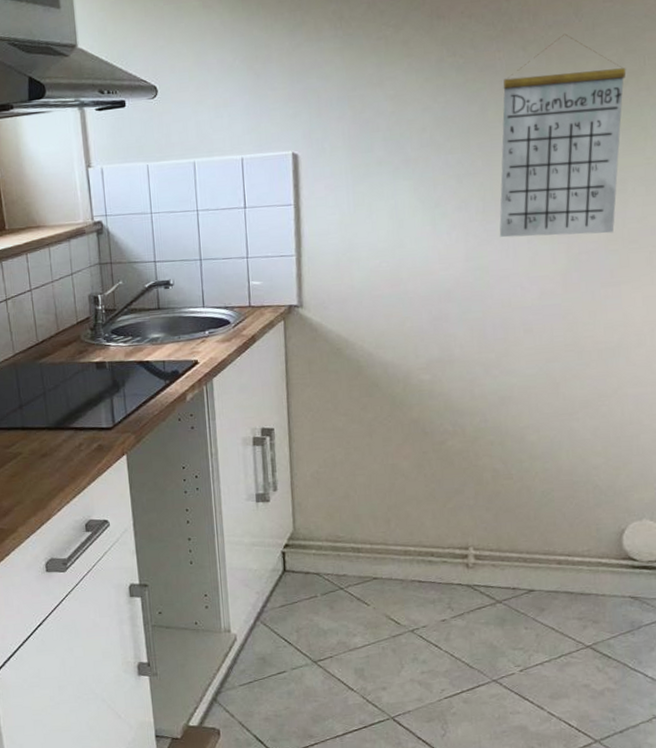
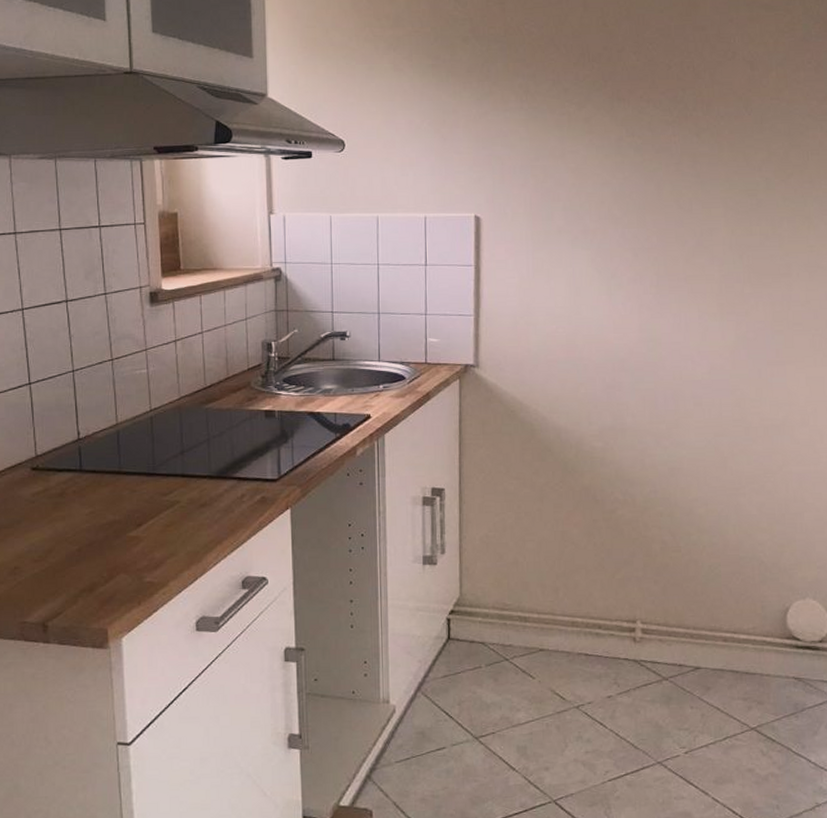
calendar: present [499,33,626,238] -> none [672,125,791,315]

